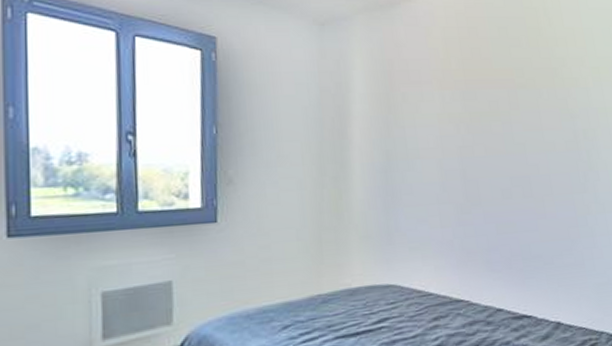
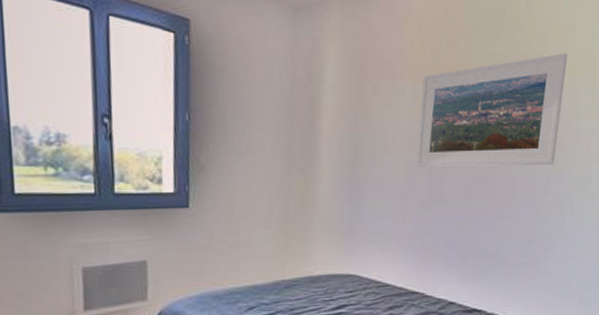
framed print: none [450,56,590,171] -> present [416,53,568,167]

